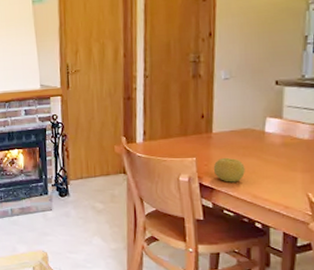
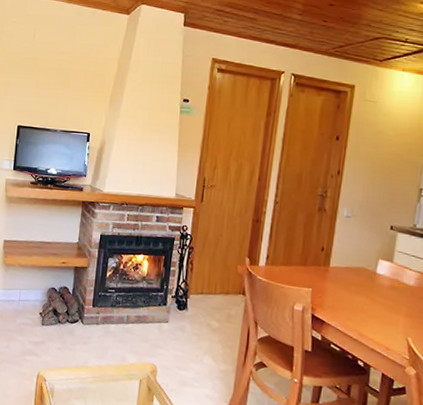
fruit: present [213,157,245,182] -> none [326,292,355,318]

